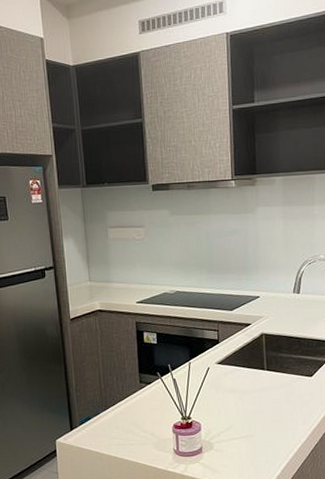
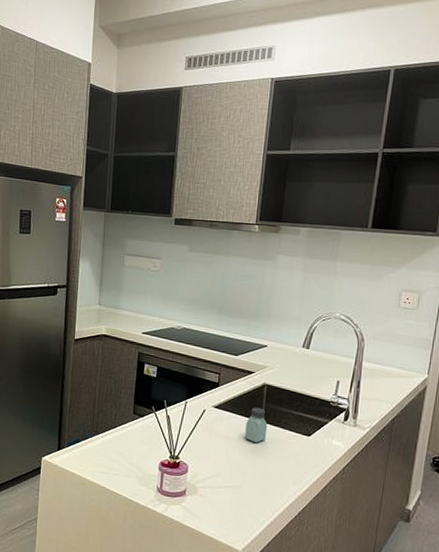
saltshaker: none [250,357,272,391] -> present [245,407,268,443]

